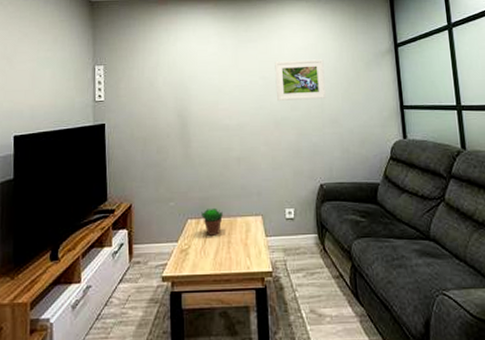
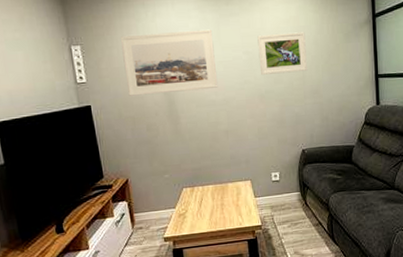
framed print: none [141,54,233,116] -> present [120,29,218,96]
succulent plant: present [201,209,223,236] -> none [195,177,215,201]

